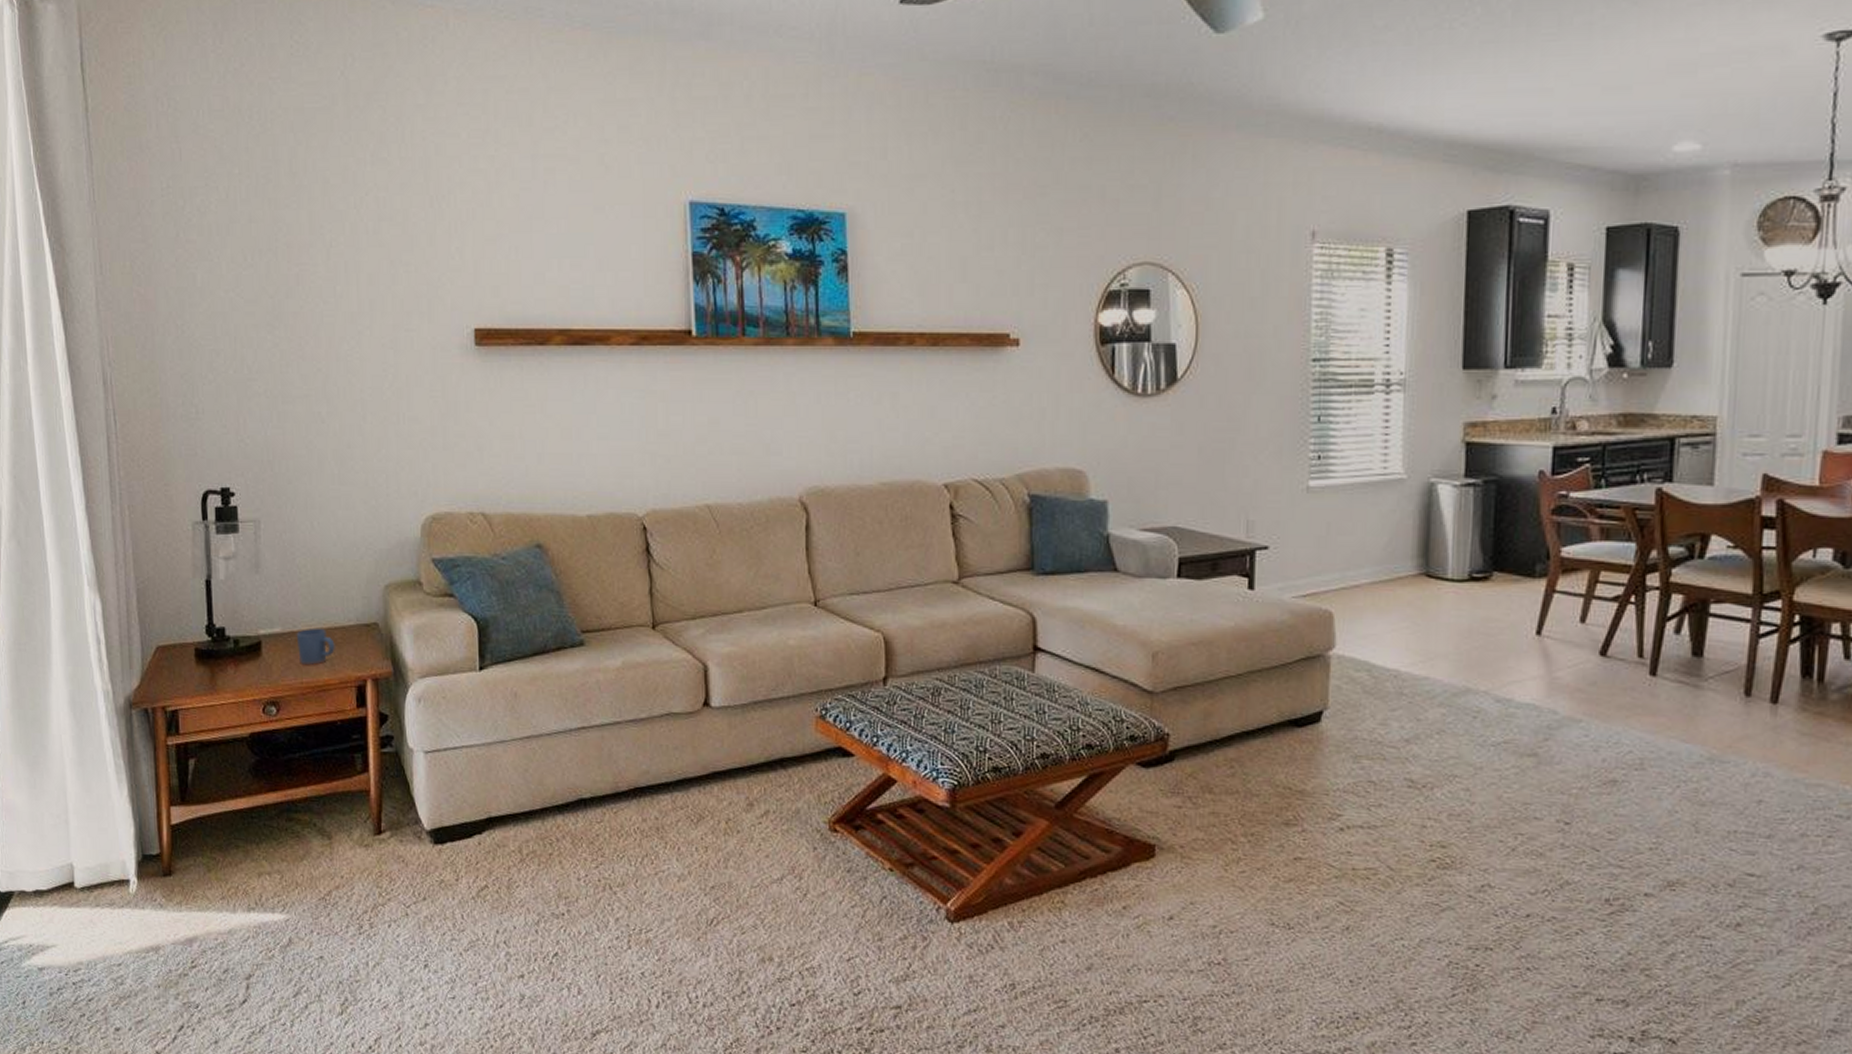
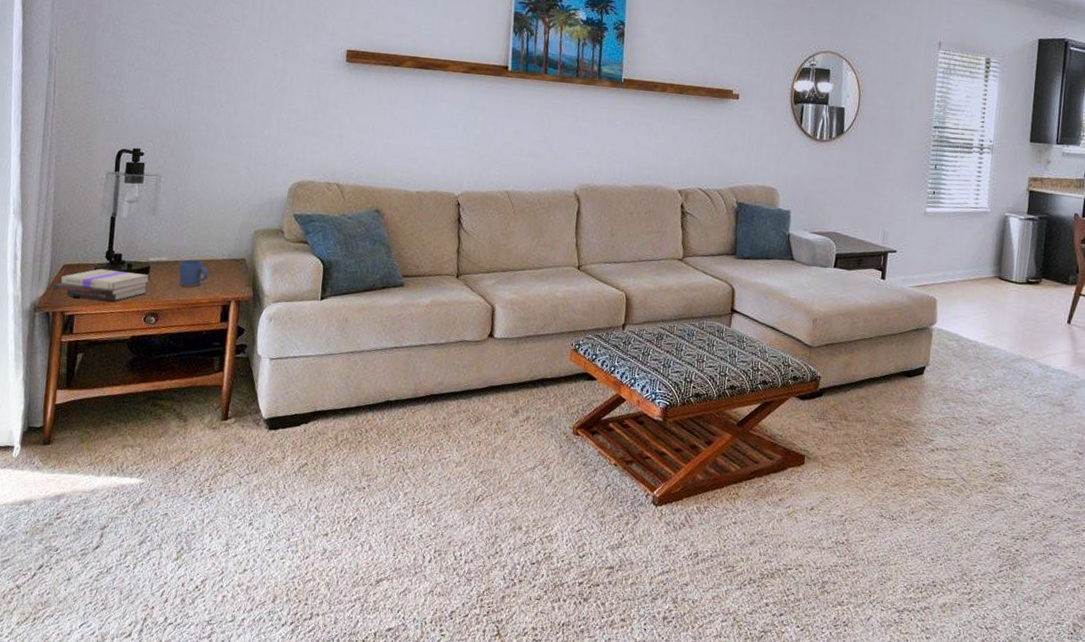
books: none [148,648,263,690] -> present [53,268,150,302]

